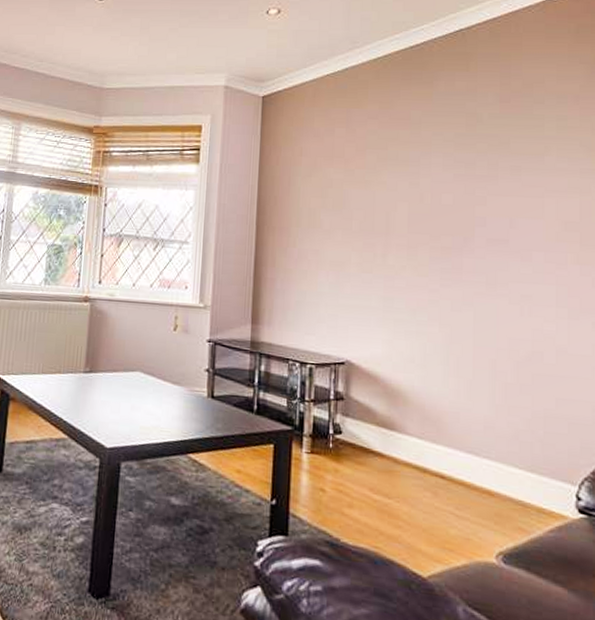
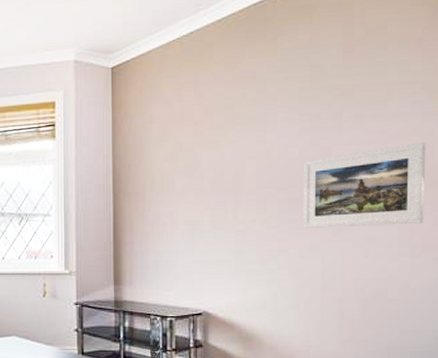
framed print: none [455,200,584,285] -> present [303,142,426,228]

